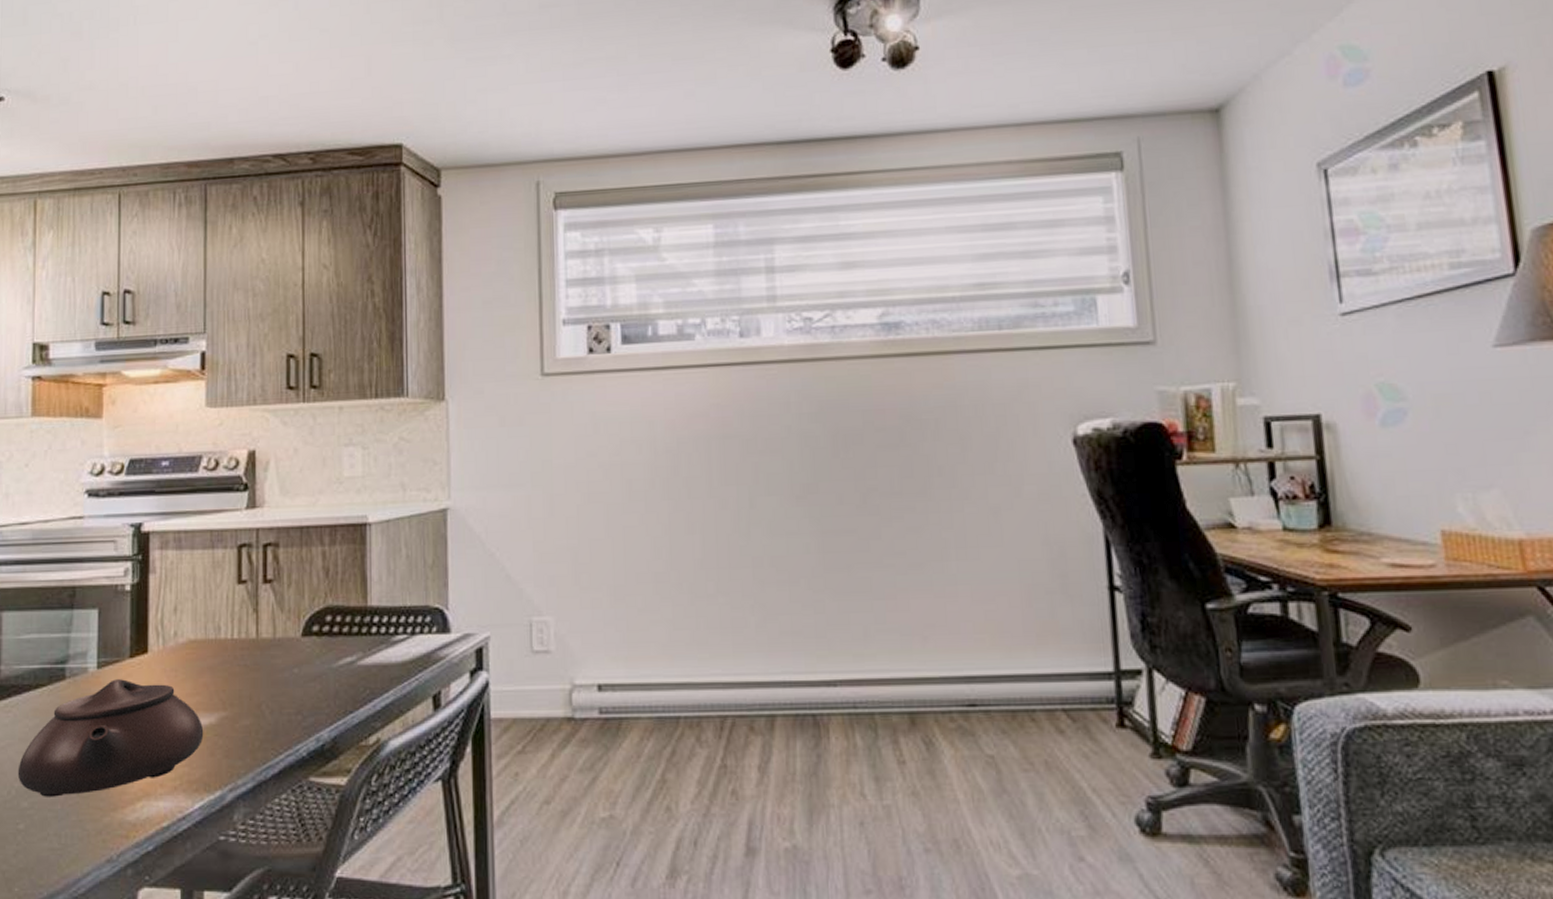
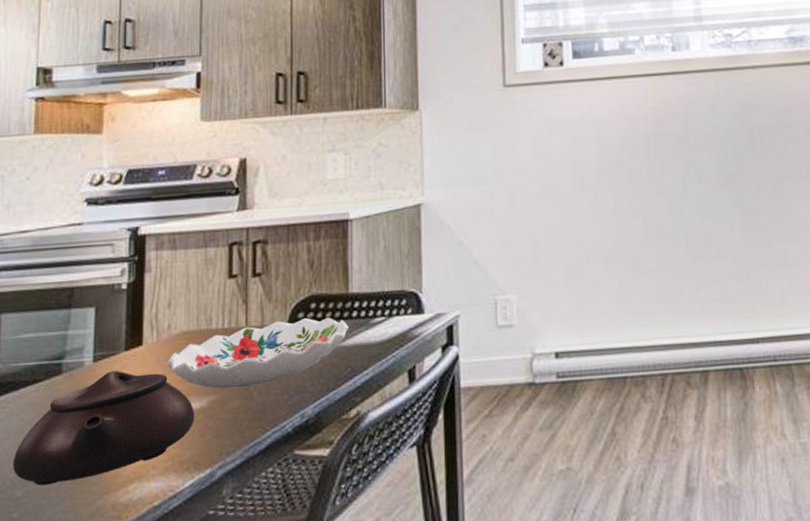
decorative bowl: none [174,631,368,705] -> present [167,317,349,389]

